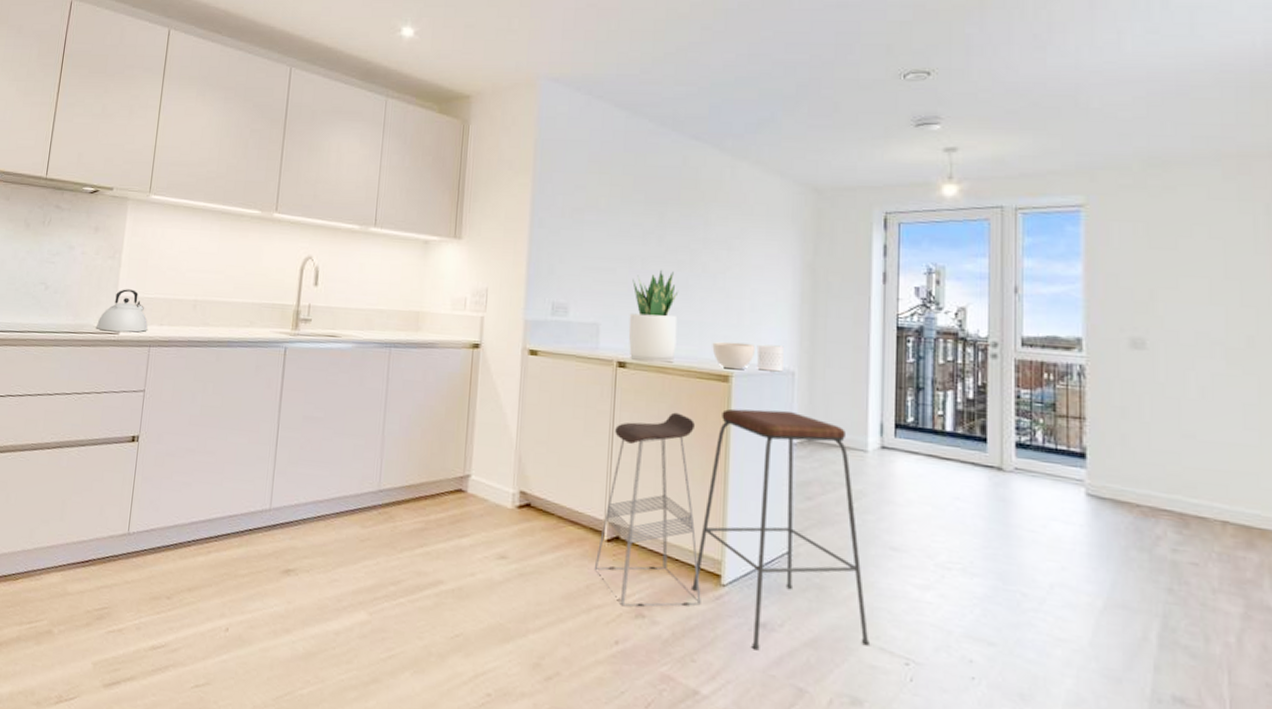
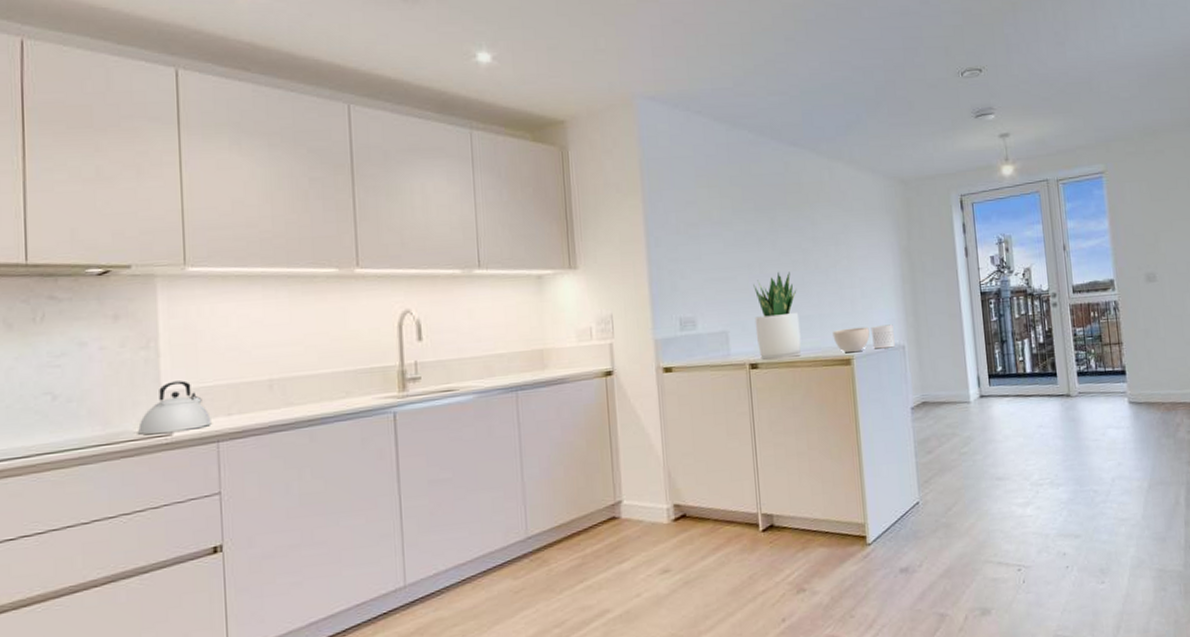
bar stool: present [594,412,701,608] -> none [754,400,852,587]
bar stool: present [692,408,869,649] -> none [842,380,990,592]

